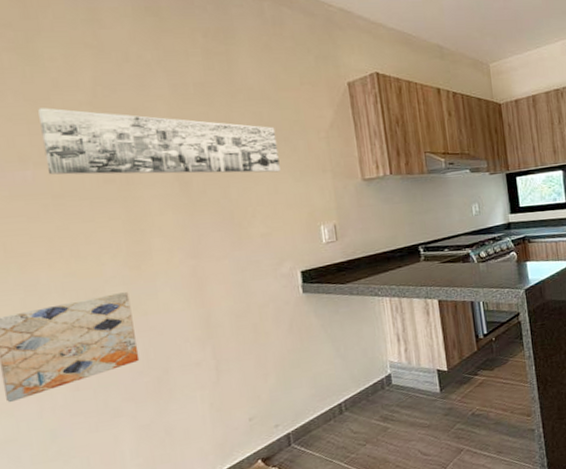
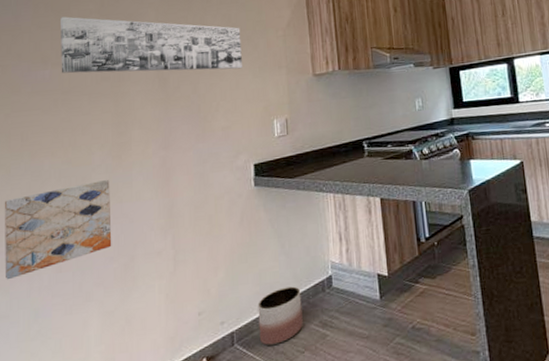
planter: none [314,386,363,442] -> present [258,286,303,345]

